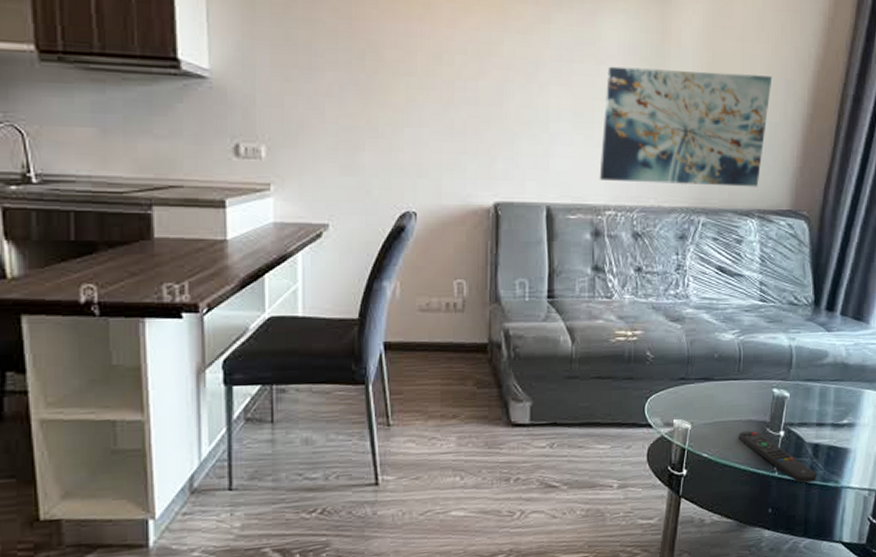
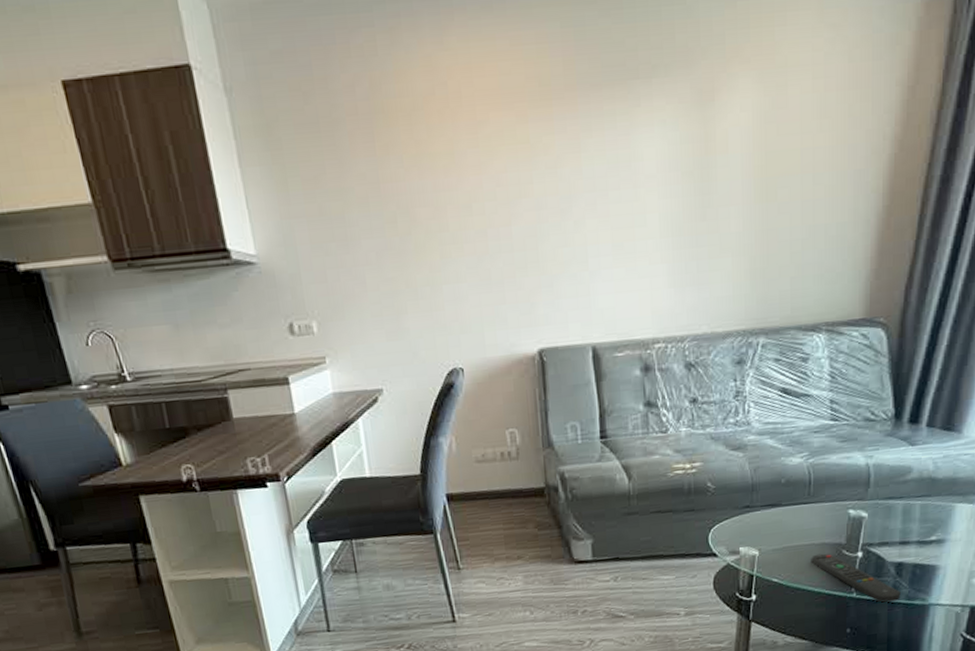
wall art: present [599,66,773,187] -> none [645,169,839,313]

